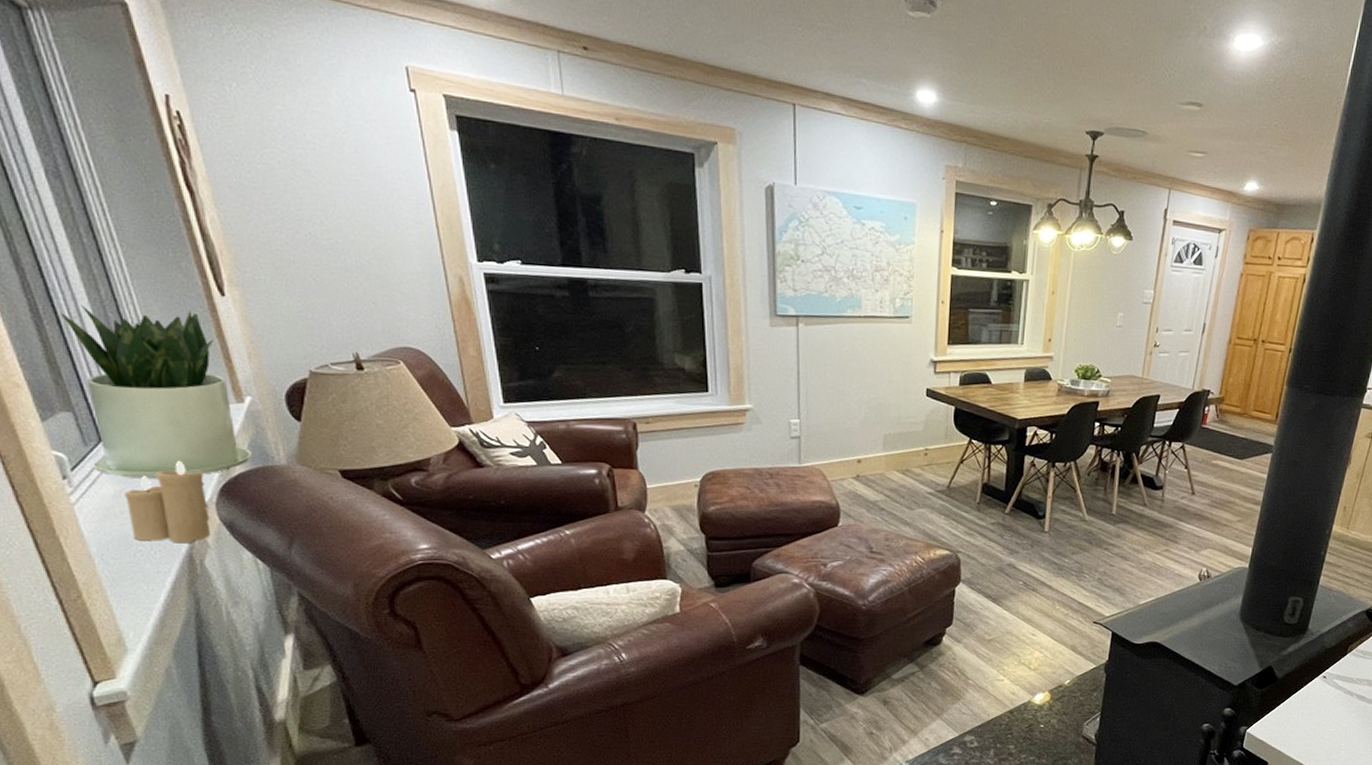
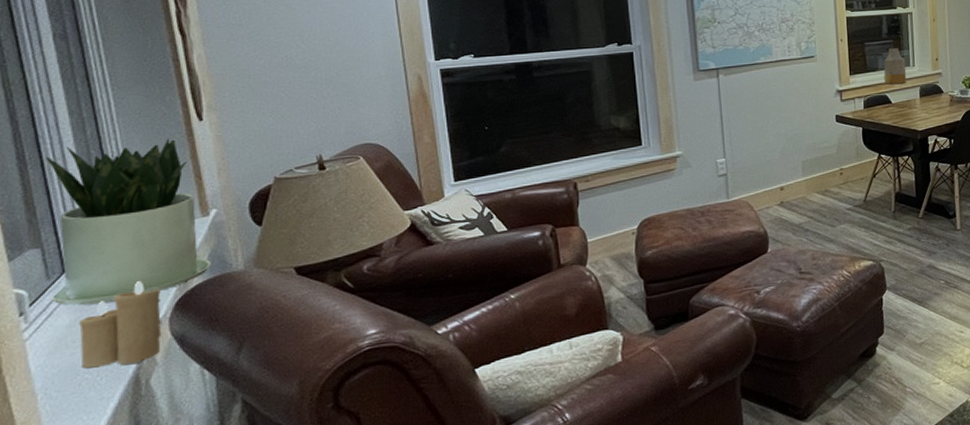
vase: none [986,320,1014,363] -> present [884,48,906,85]

